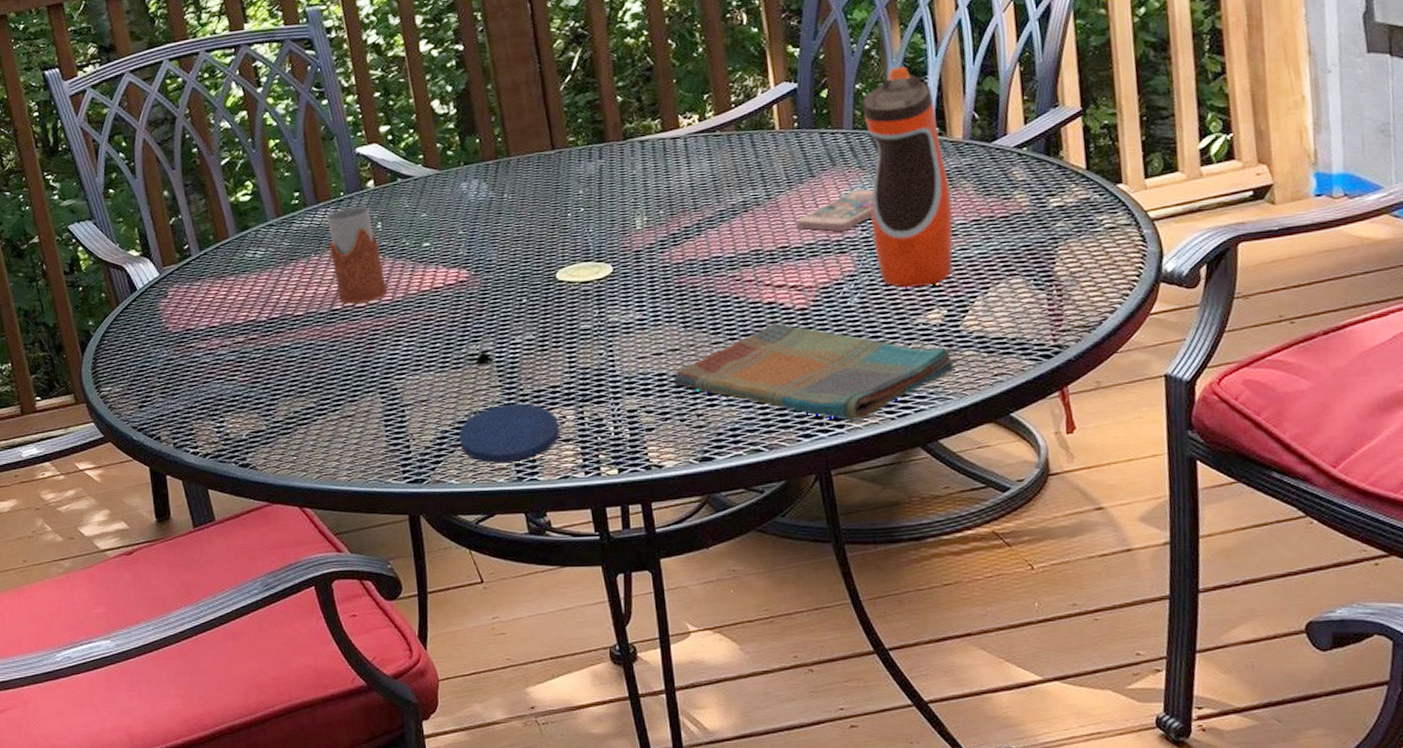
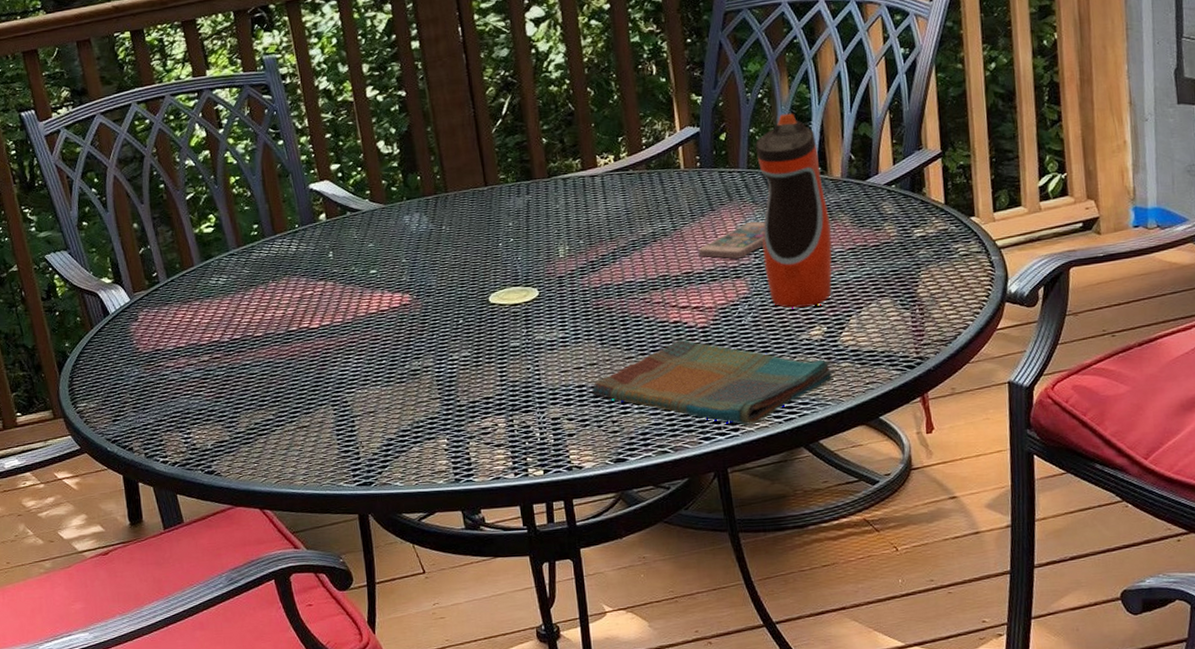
drinking glass: present [326,207,388,304] -> none [282,237,339,326]
plate: present [458,350,560,464] -> none [403,366,493,468]

